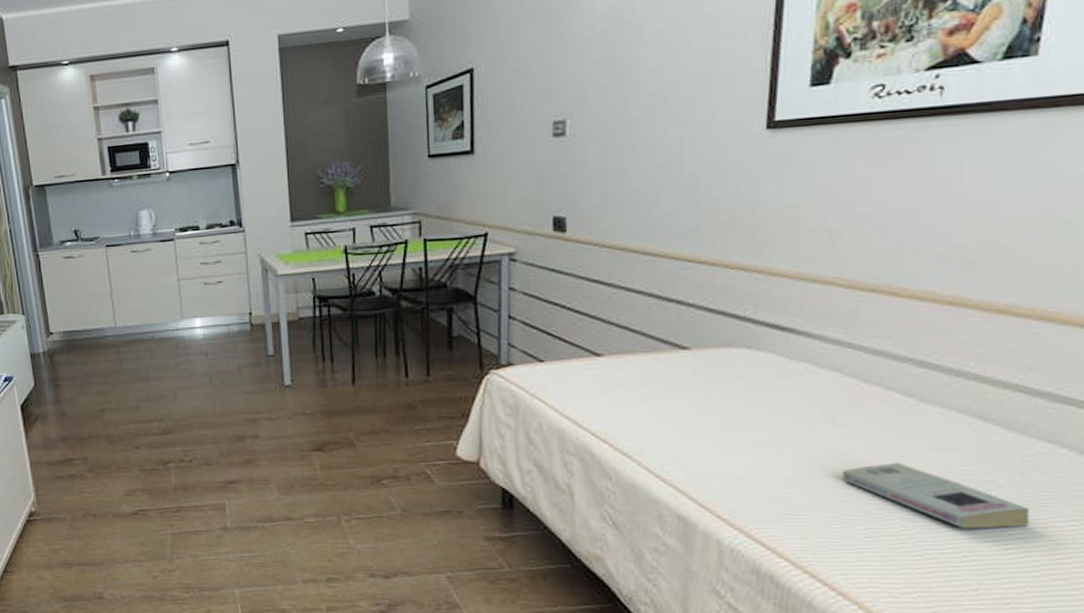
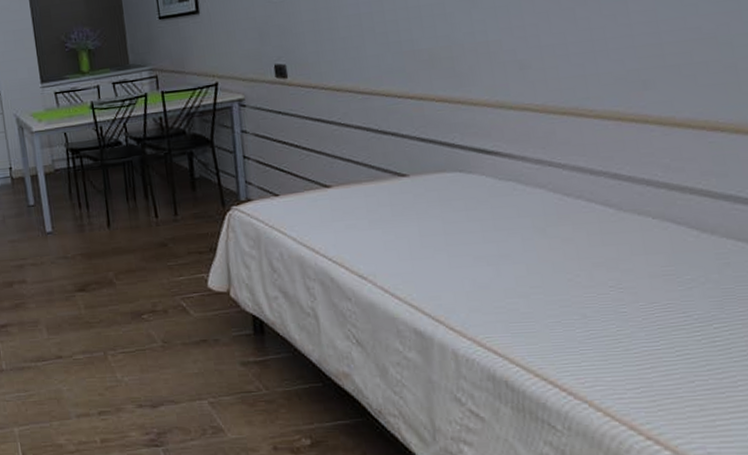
book: present [842,462,1030,529] -> none [557,267,732,325]

